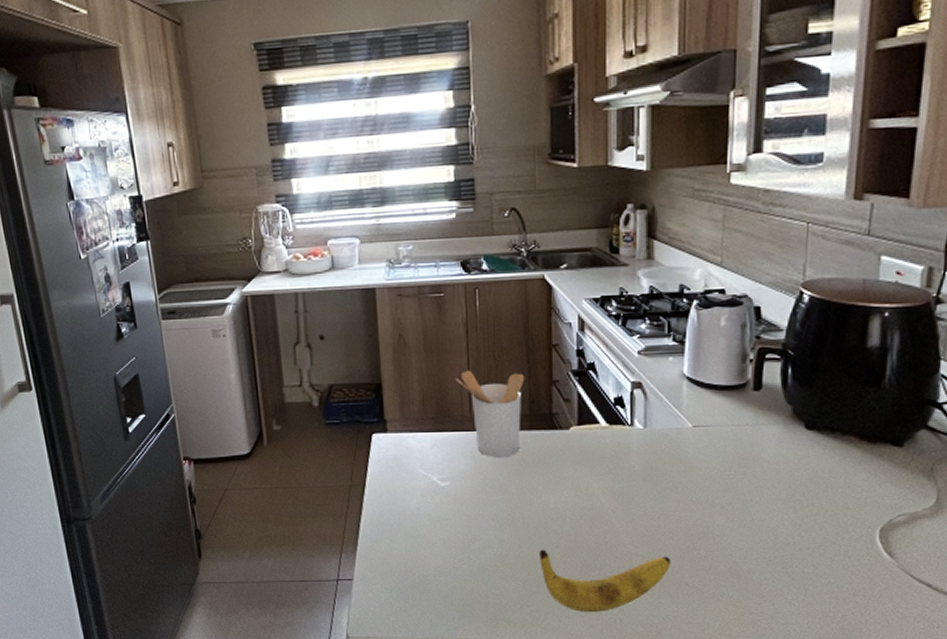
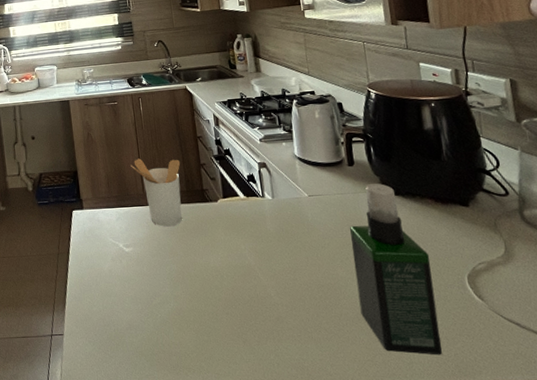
banana: present [540,549,672,612] -> none [206,302,311,358]
spray bottle: none [735,413,837,616] -> present [350,183,442,355]

